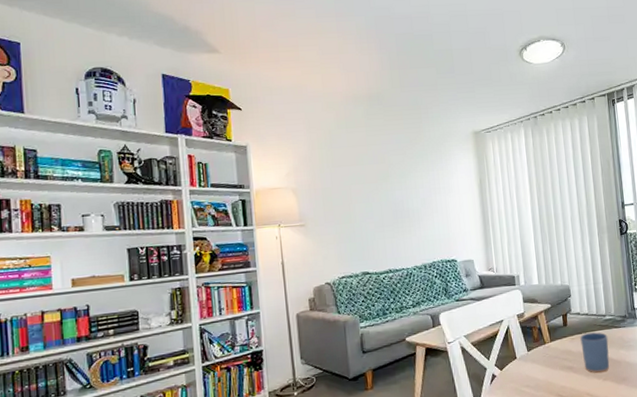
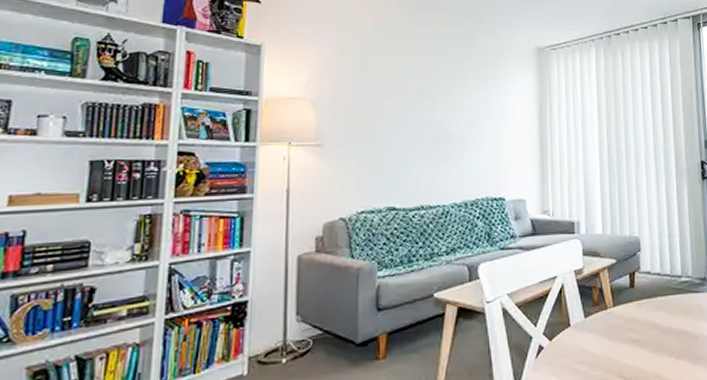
mug: present [580,332,610,373] -> none [650,297,684,349]

